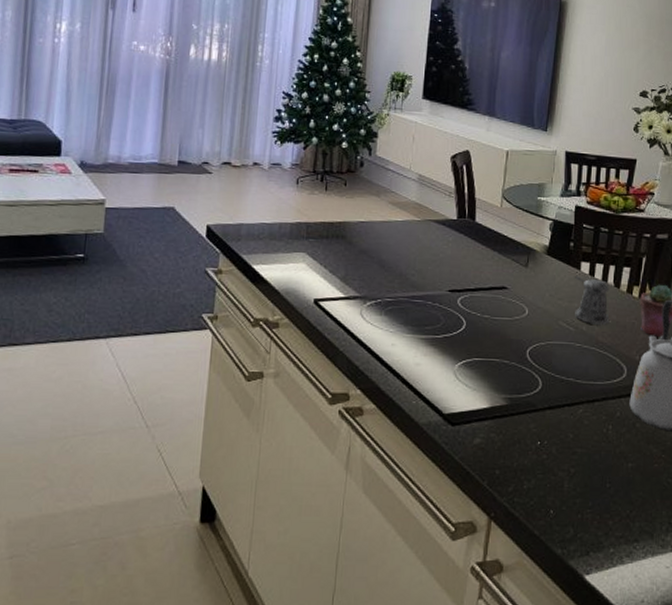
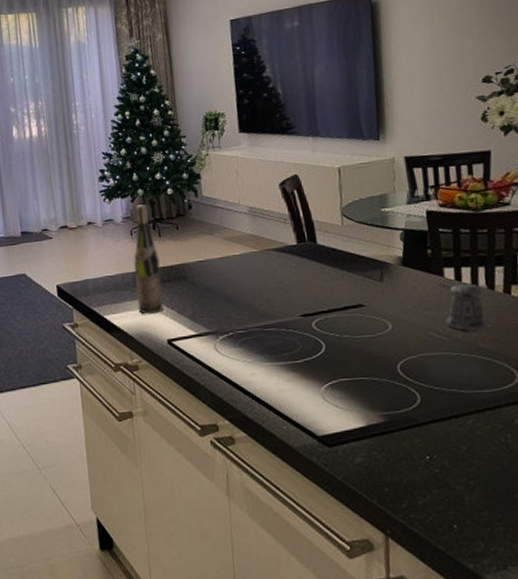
wine bottle: none [290,153,322,270] -> present [133,204,164,314]

